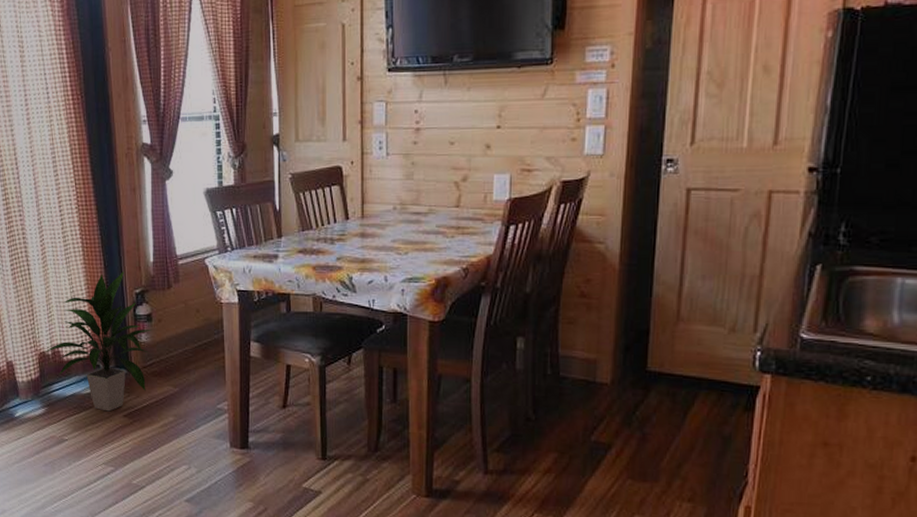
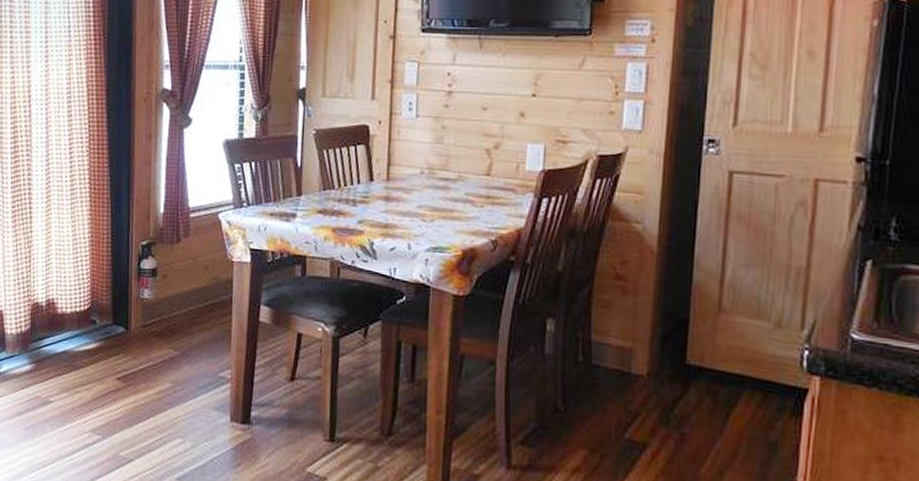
indoor plant: present [45,271,152,412] -> none [39,221,156,373]

